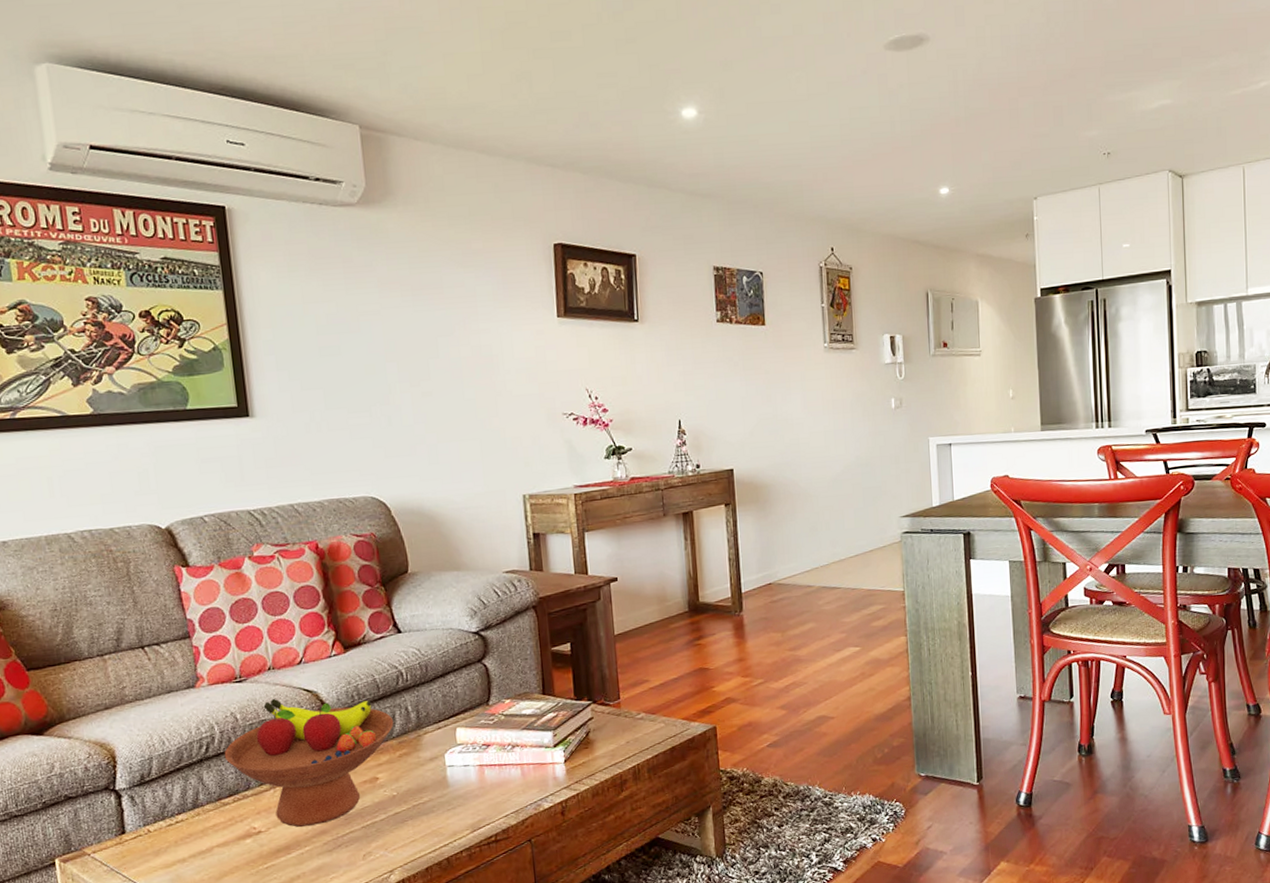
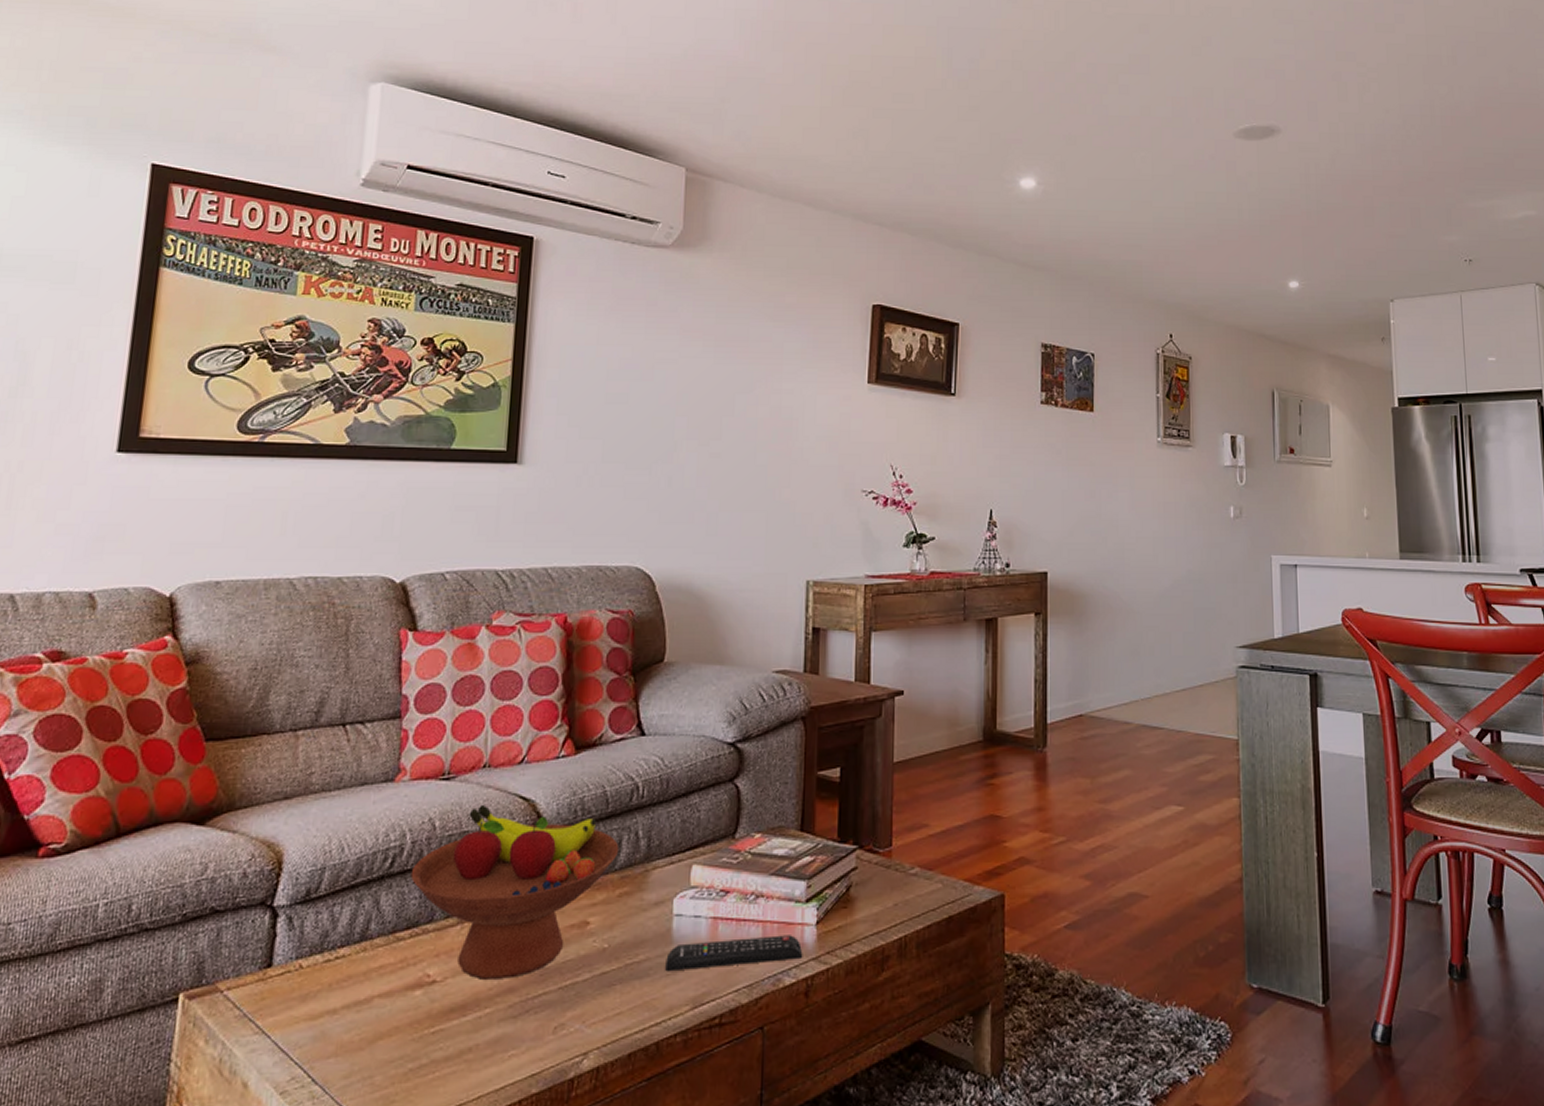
remote control: none [445,772,557,808] -> present [665,935,803,972]

